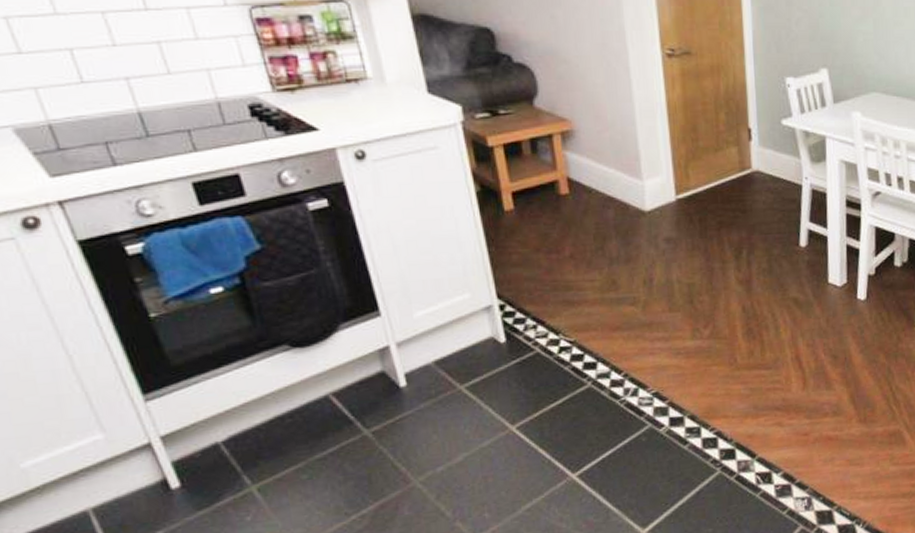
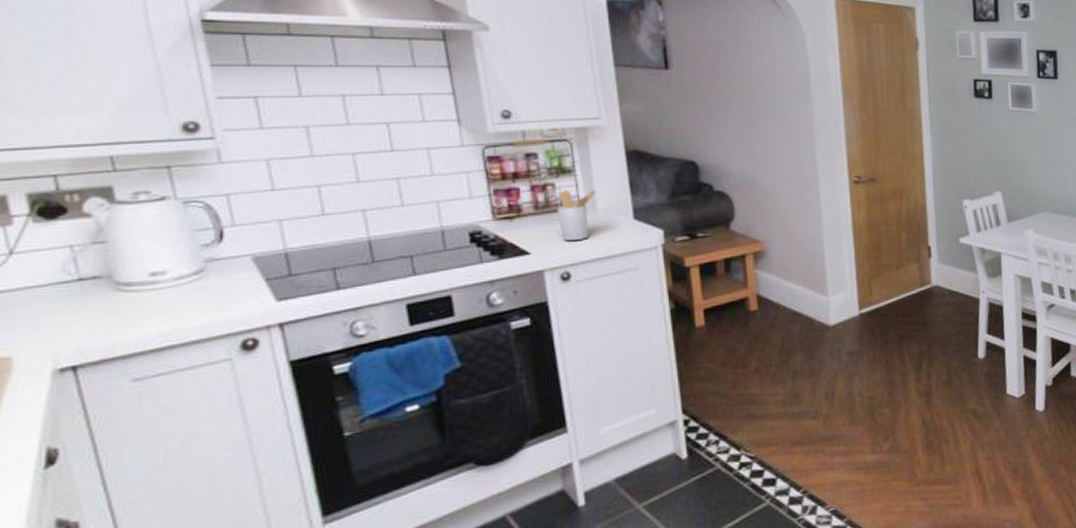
utensil holder: none [342,59,385,117] -> present [557,190,598,242]

